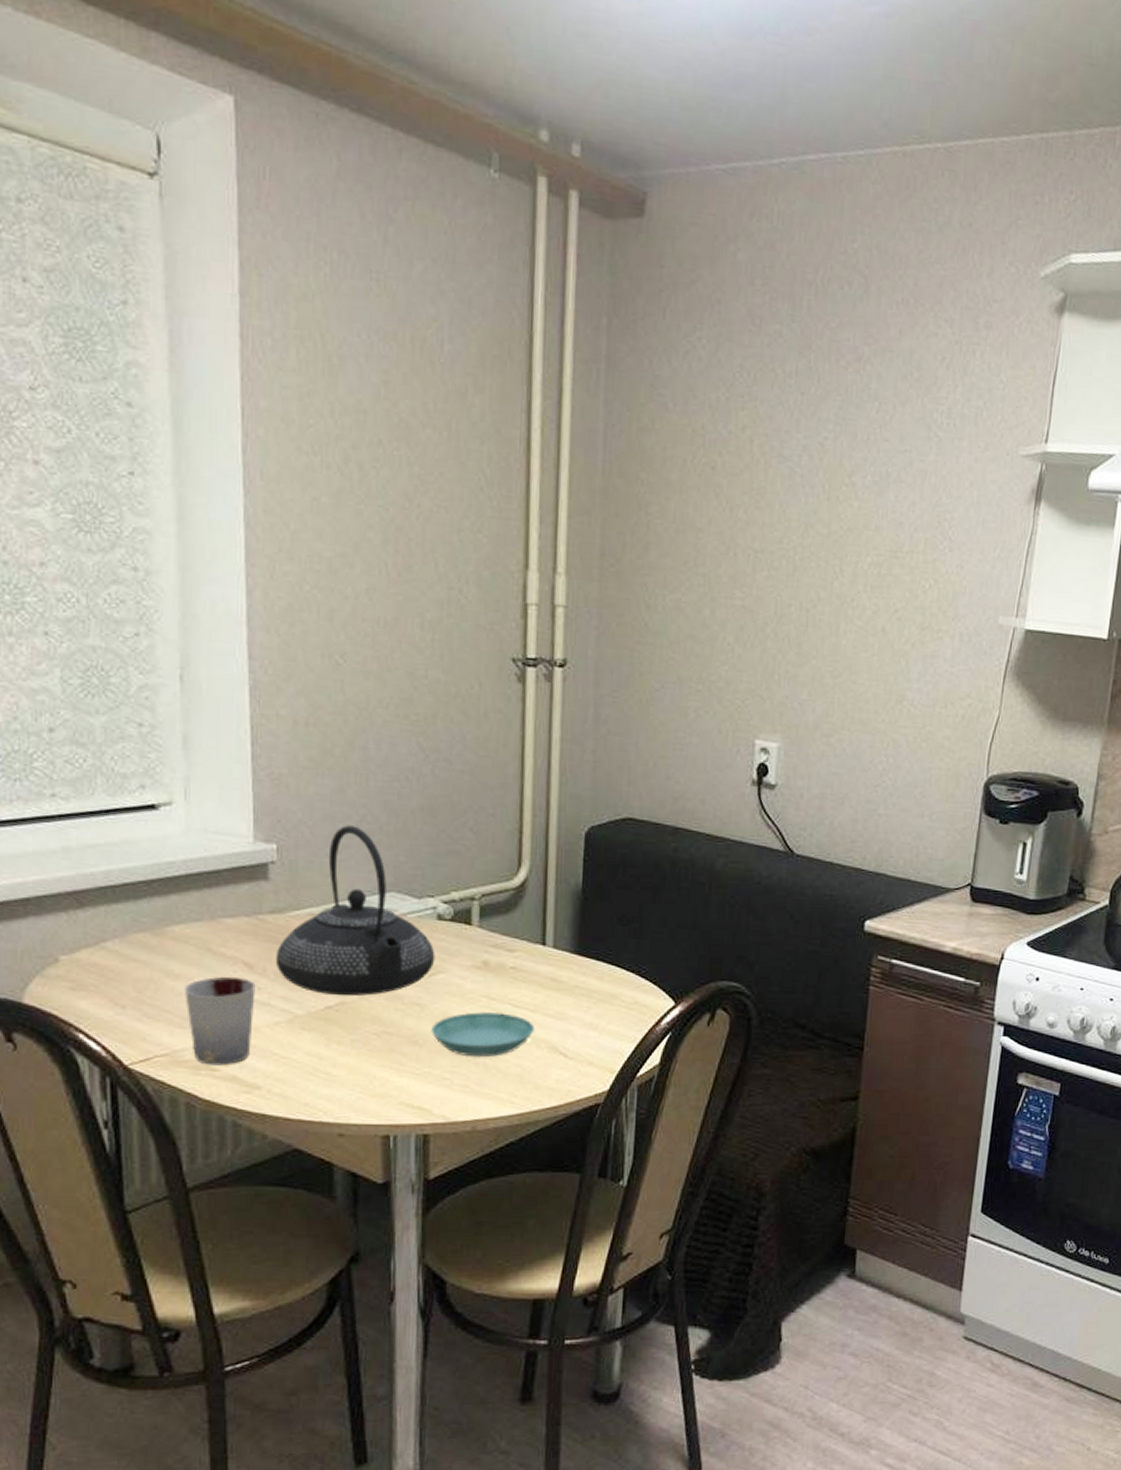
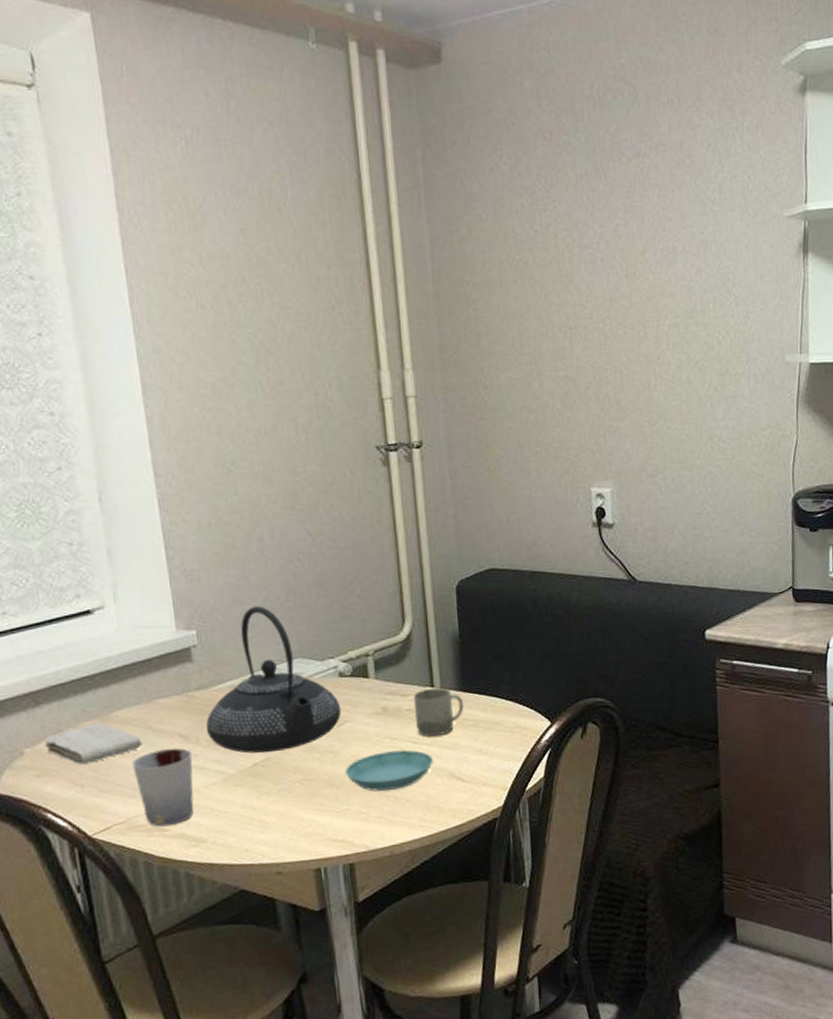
washcloth: none [85,936,199,982] -> present [45,722,143,765]
cup: none [519,946,578,1002] -> present [413,687,464,737]

